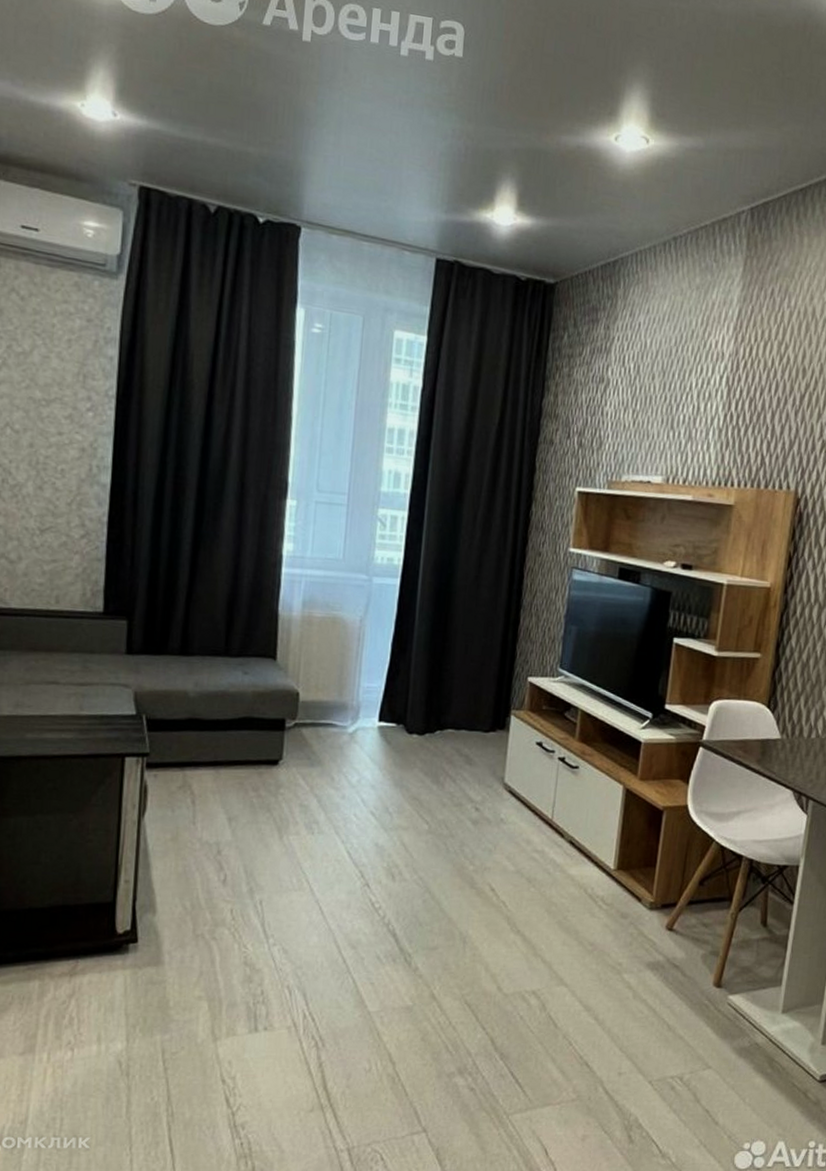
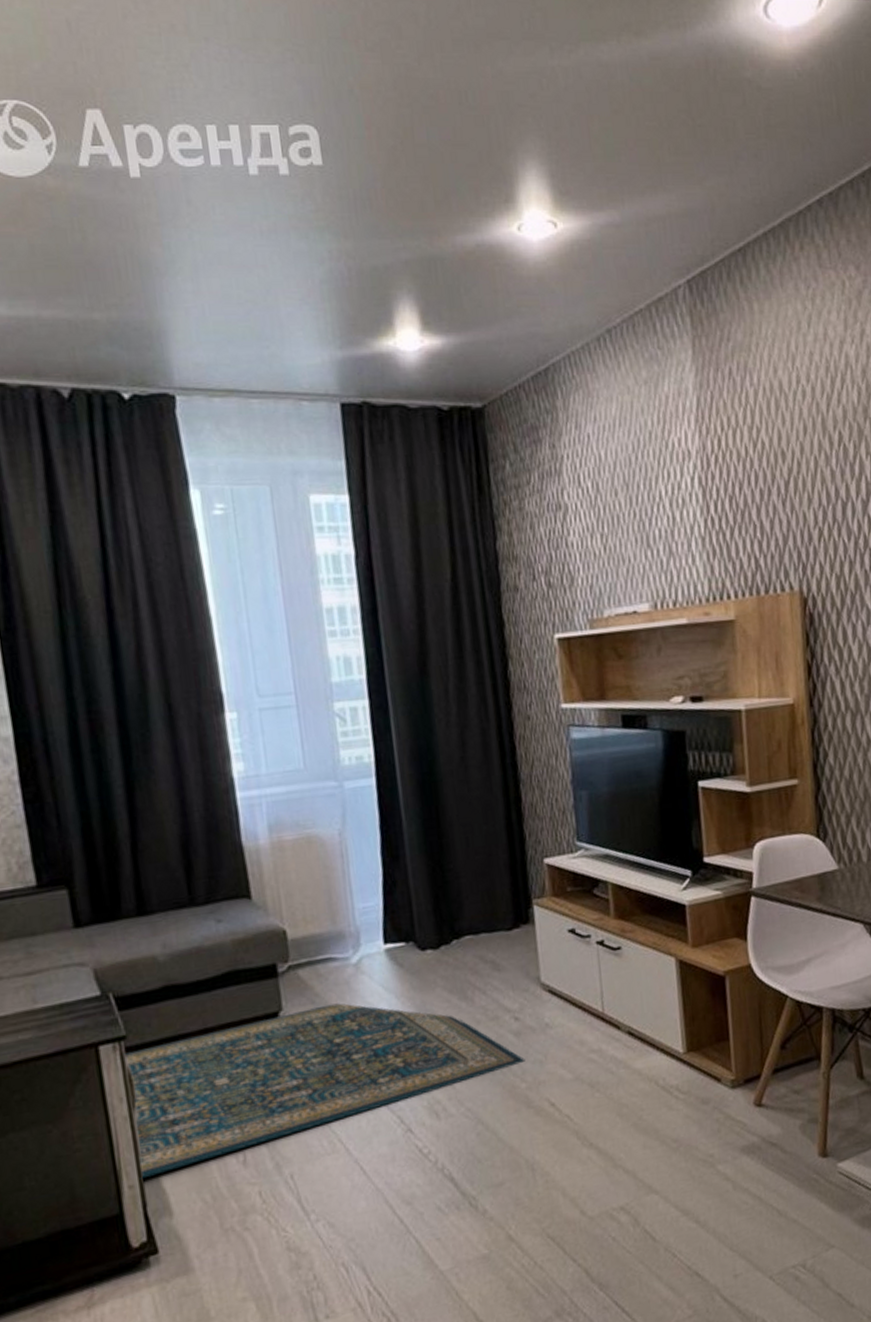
rug: none [135,763,477,877] -> present [123,1003,525,1179]

